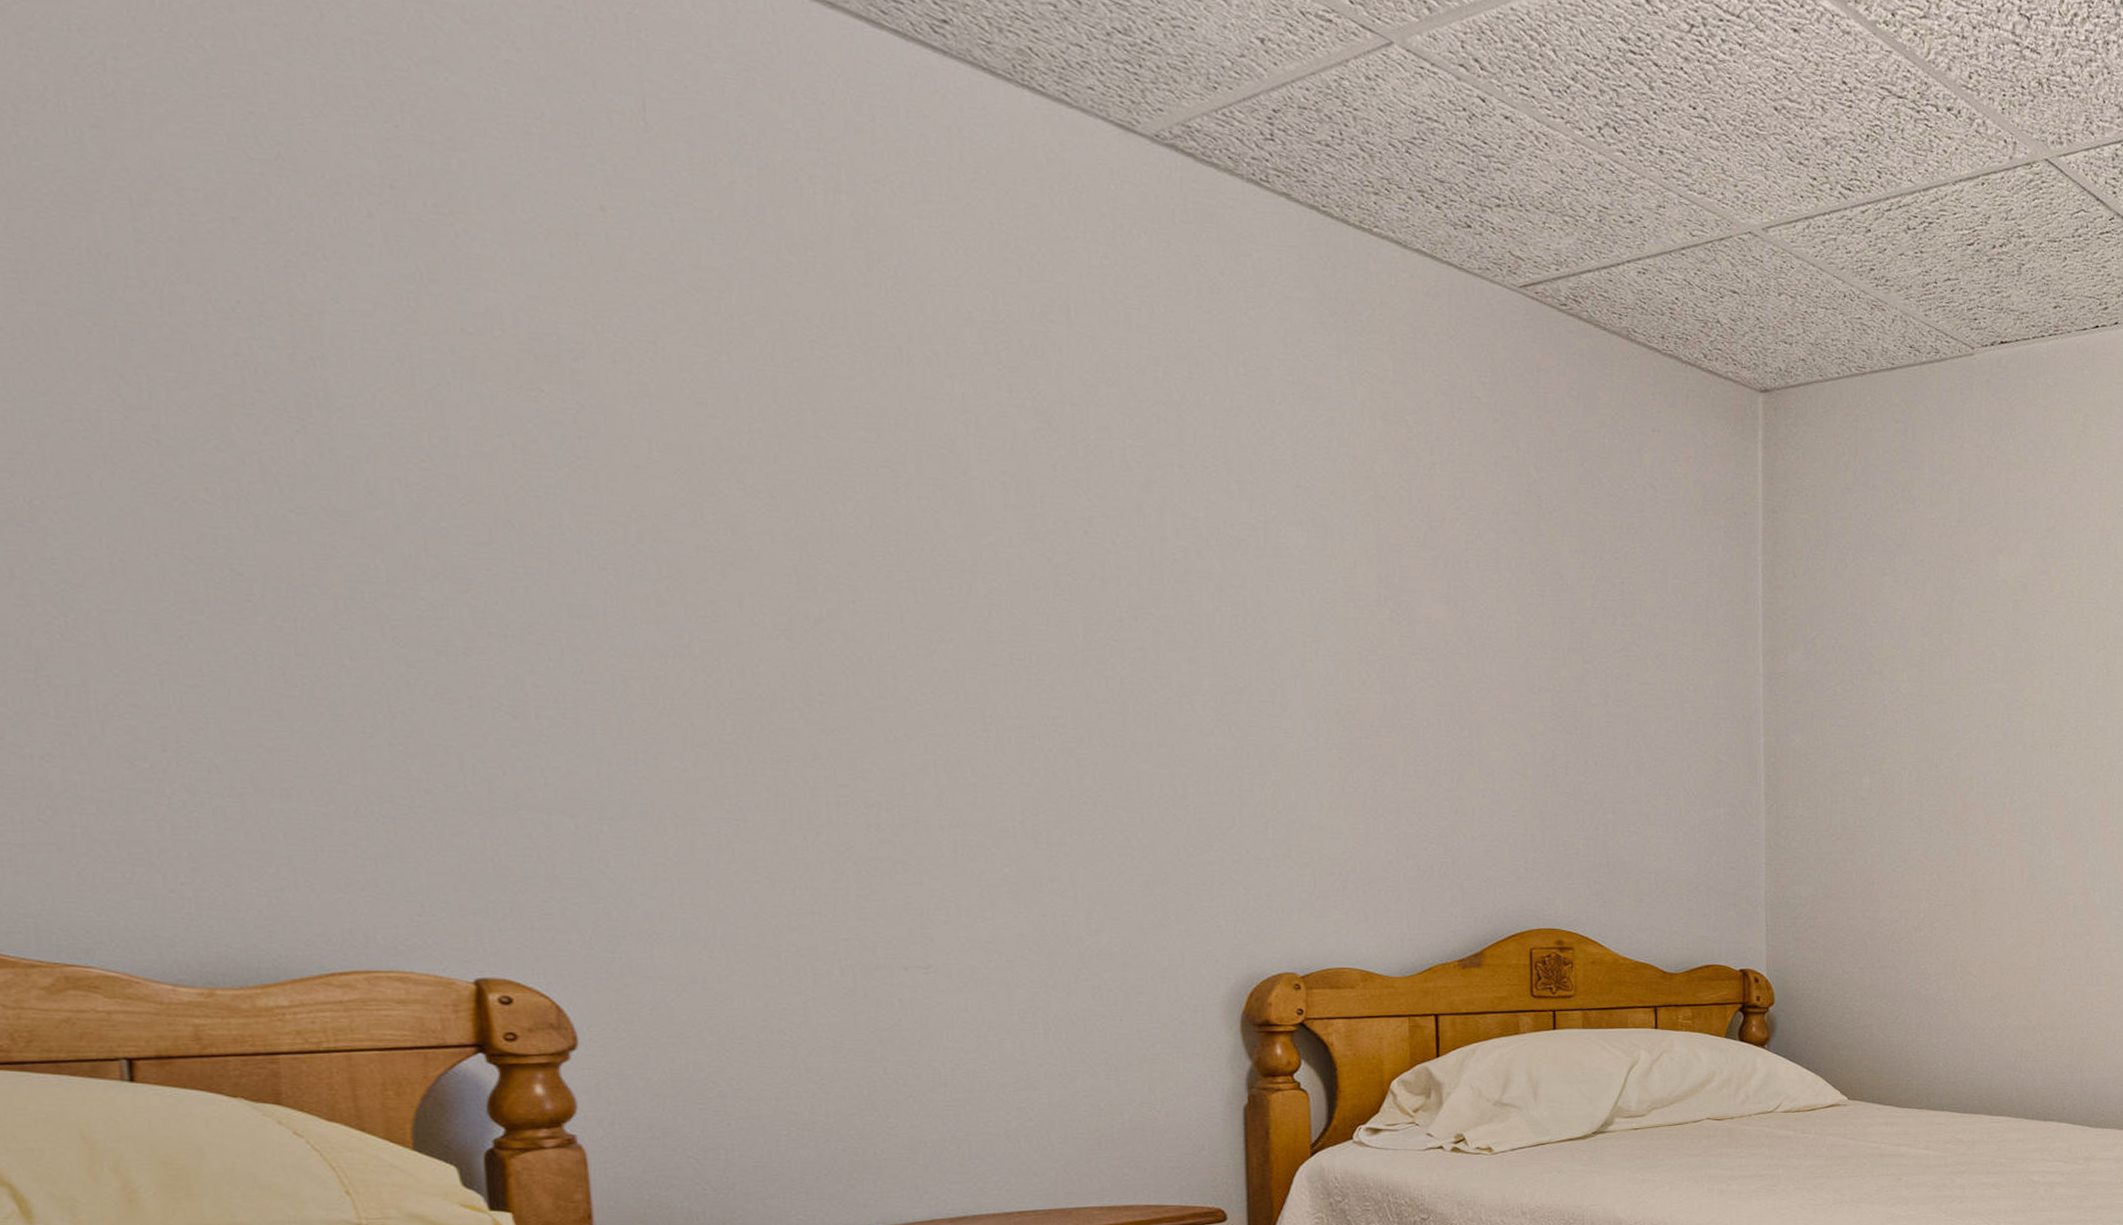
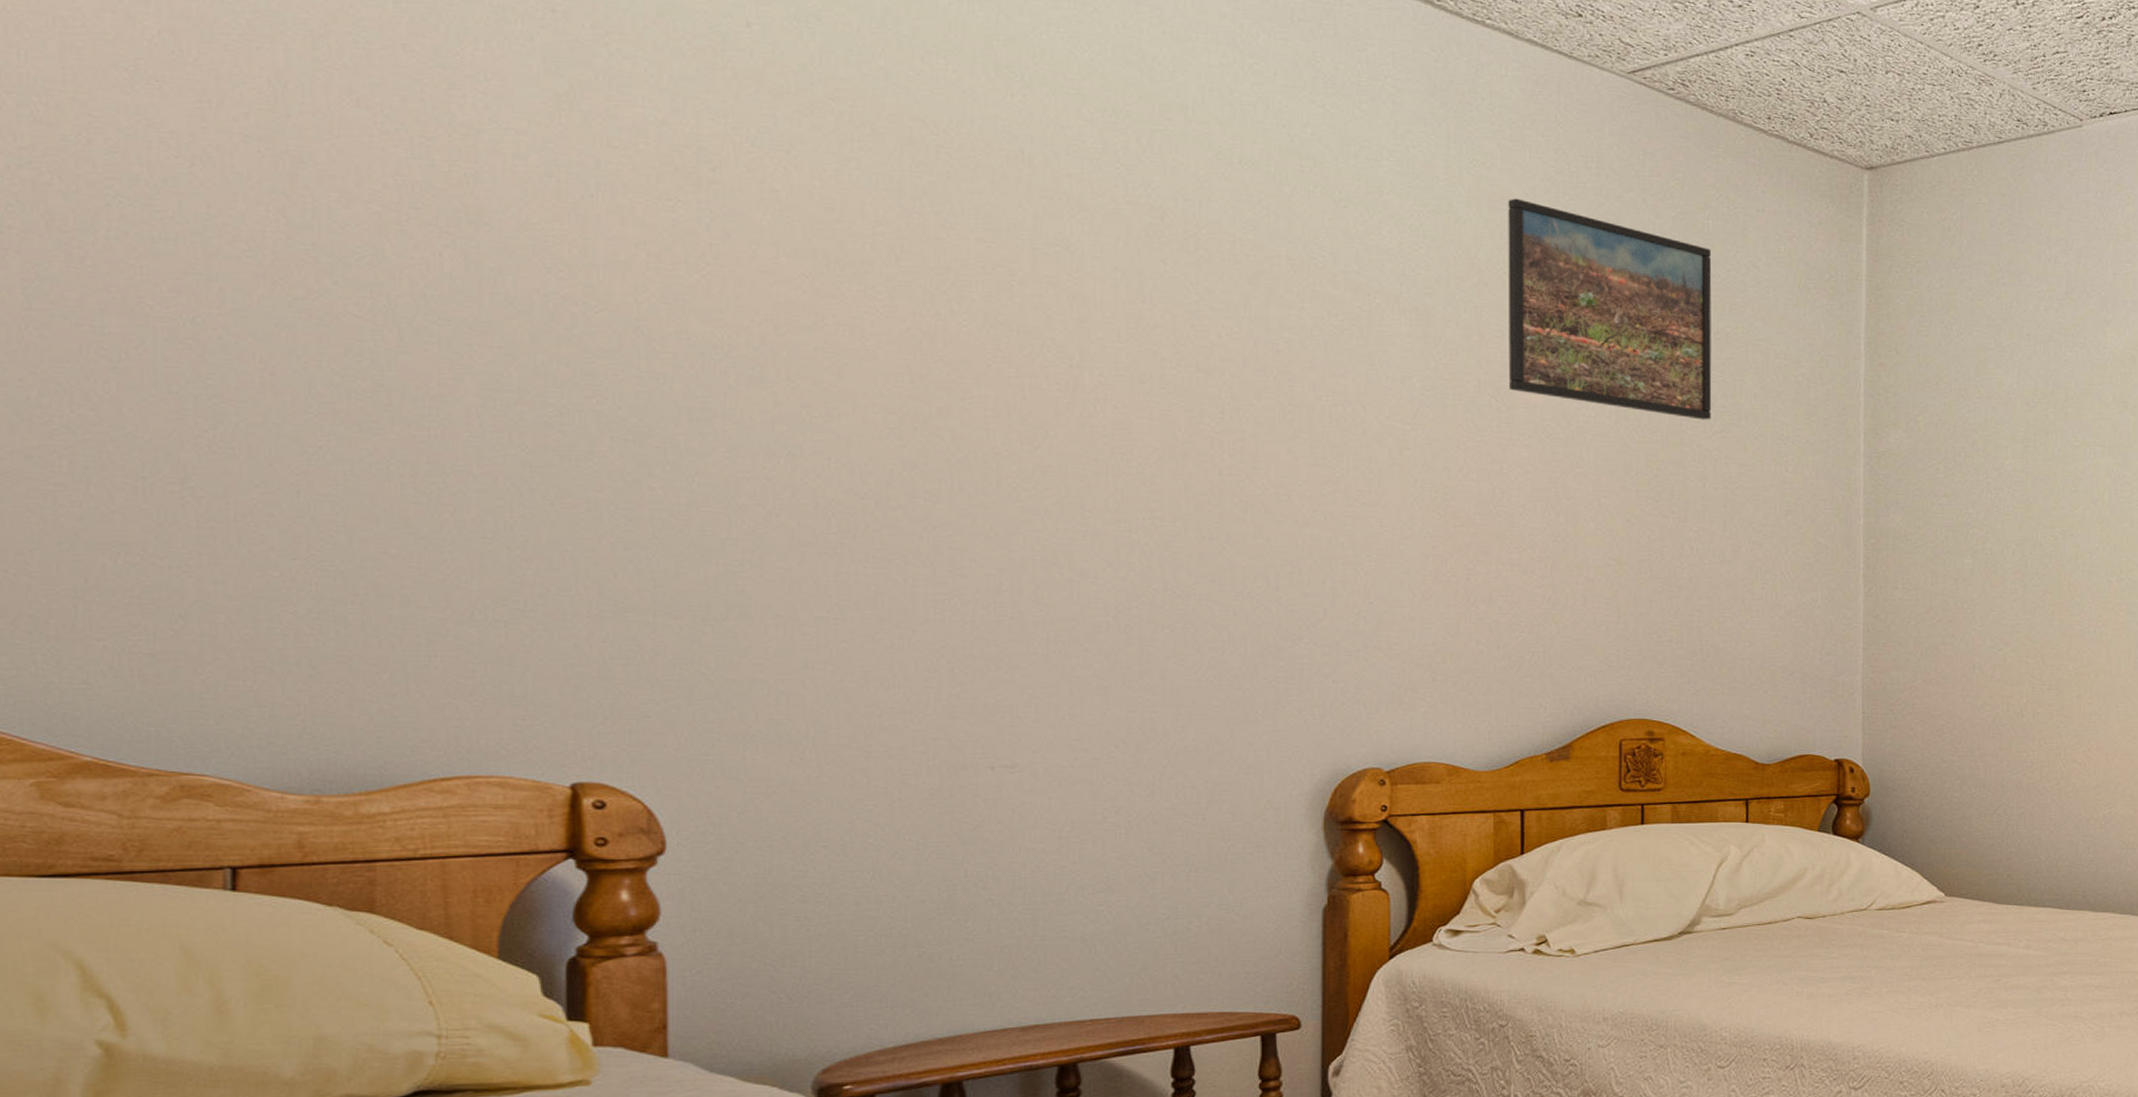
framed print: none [1402,411,1612,638] -> present [1508,198,1712,420]

